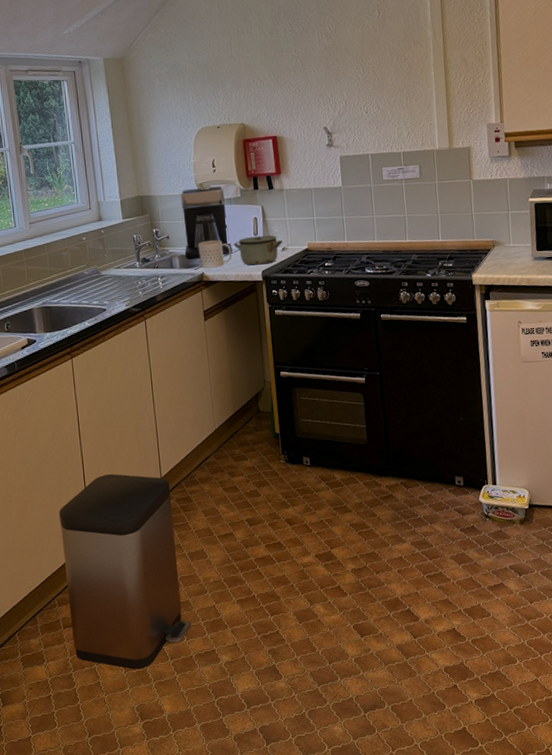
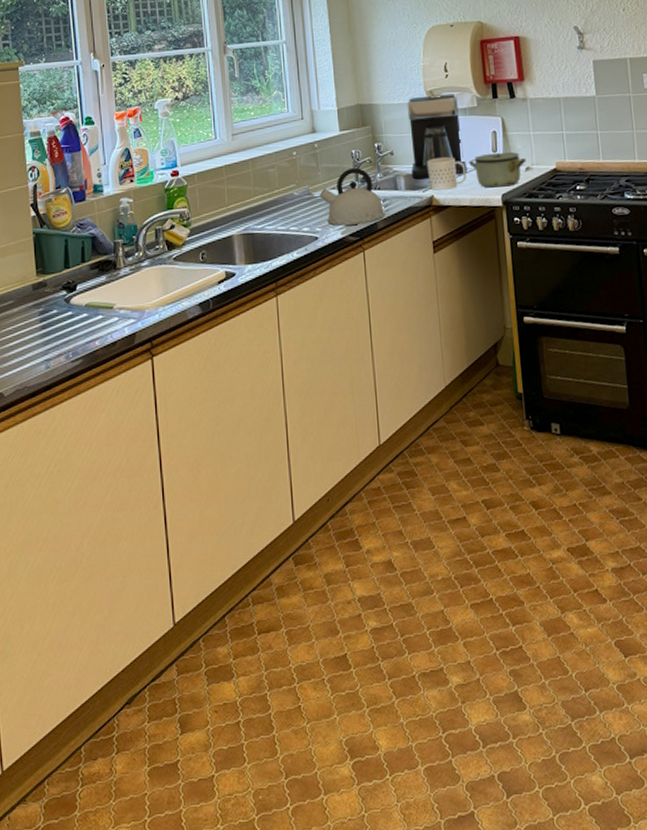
pedal bin: present [58,473,192,670] -> none [256,438,415,691]
kettle: none [106,250,164,300] -> present [319,168,386,227]

